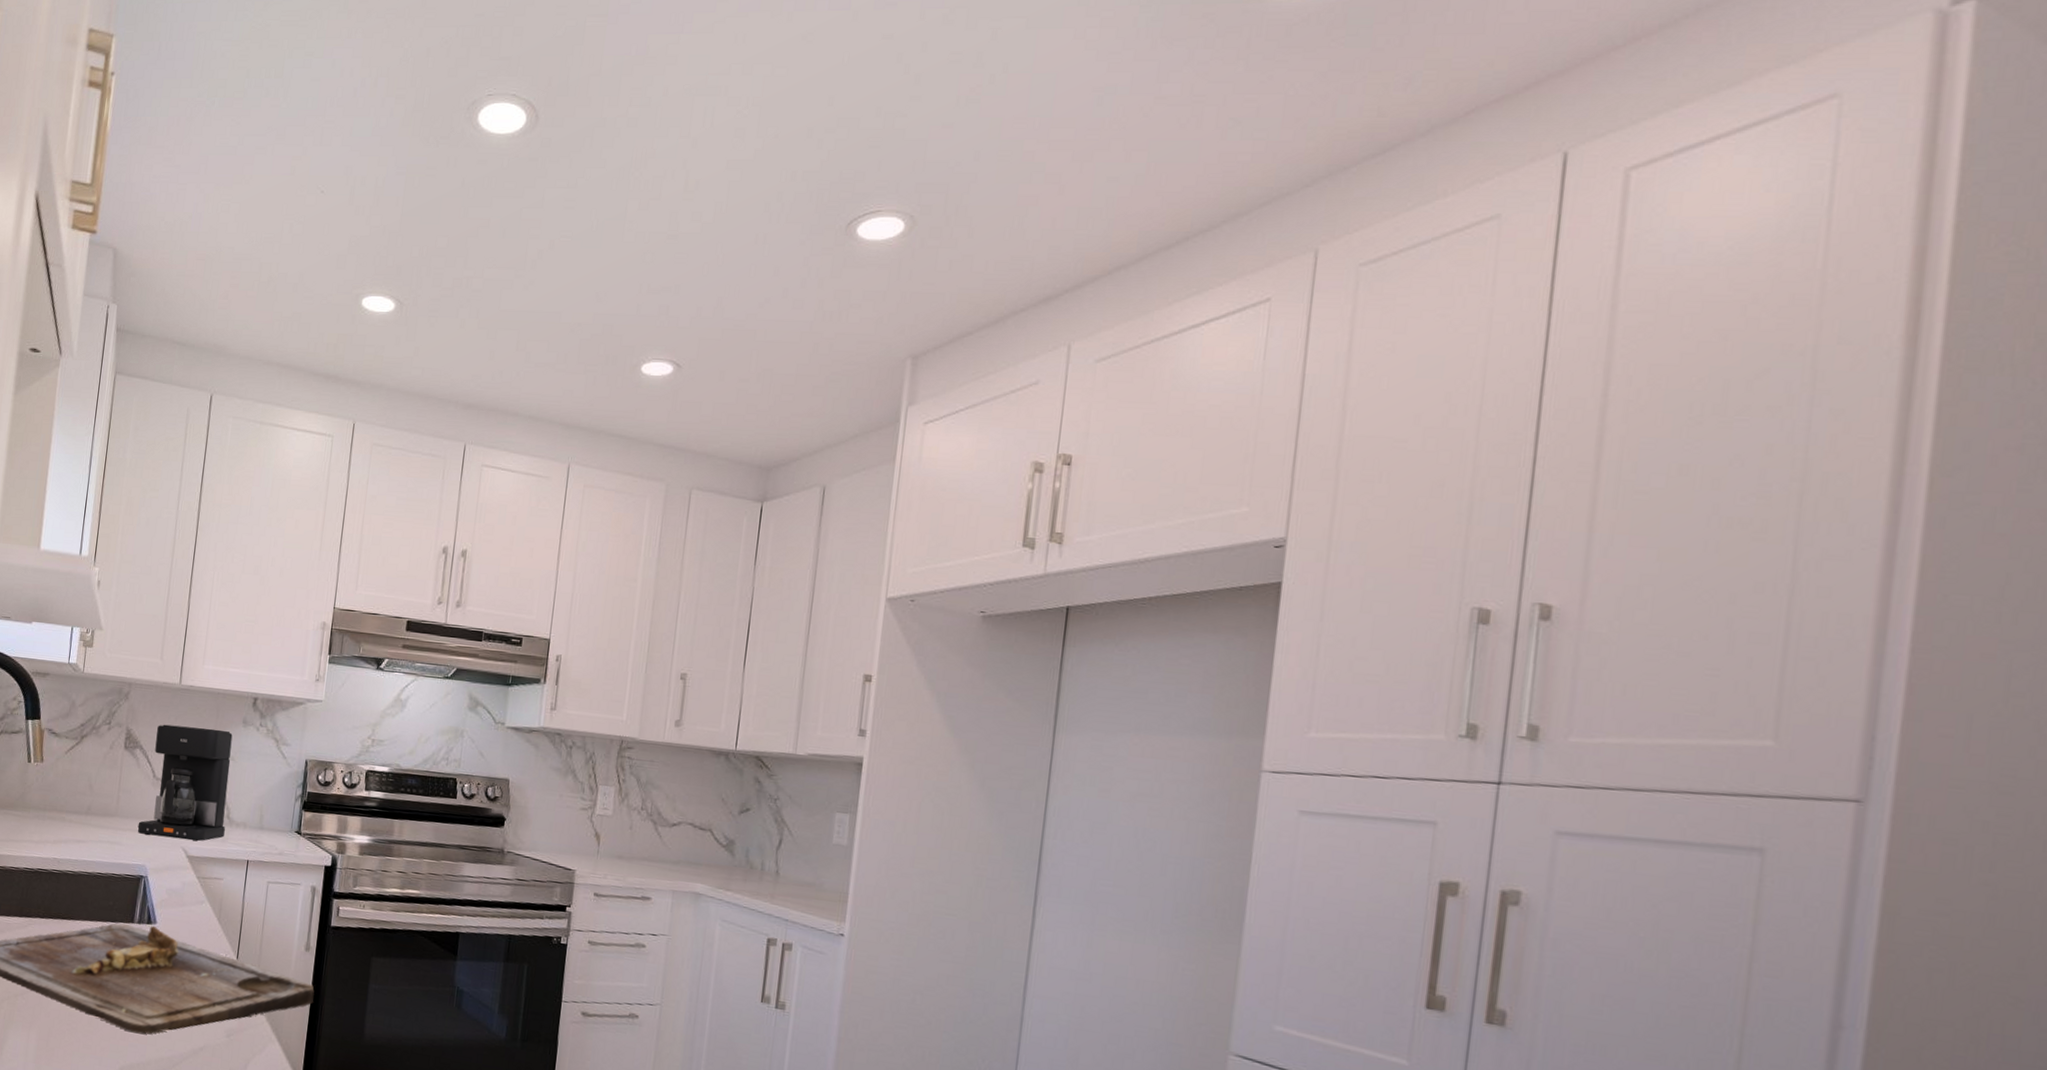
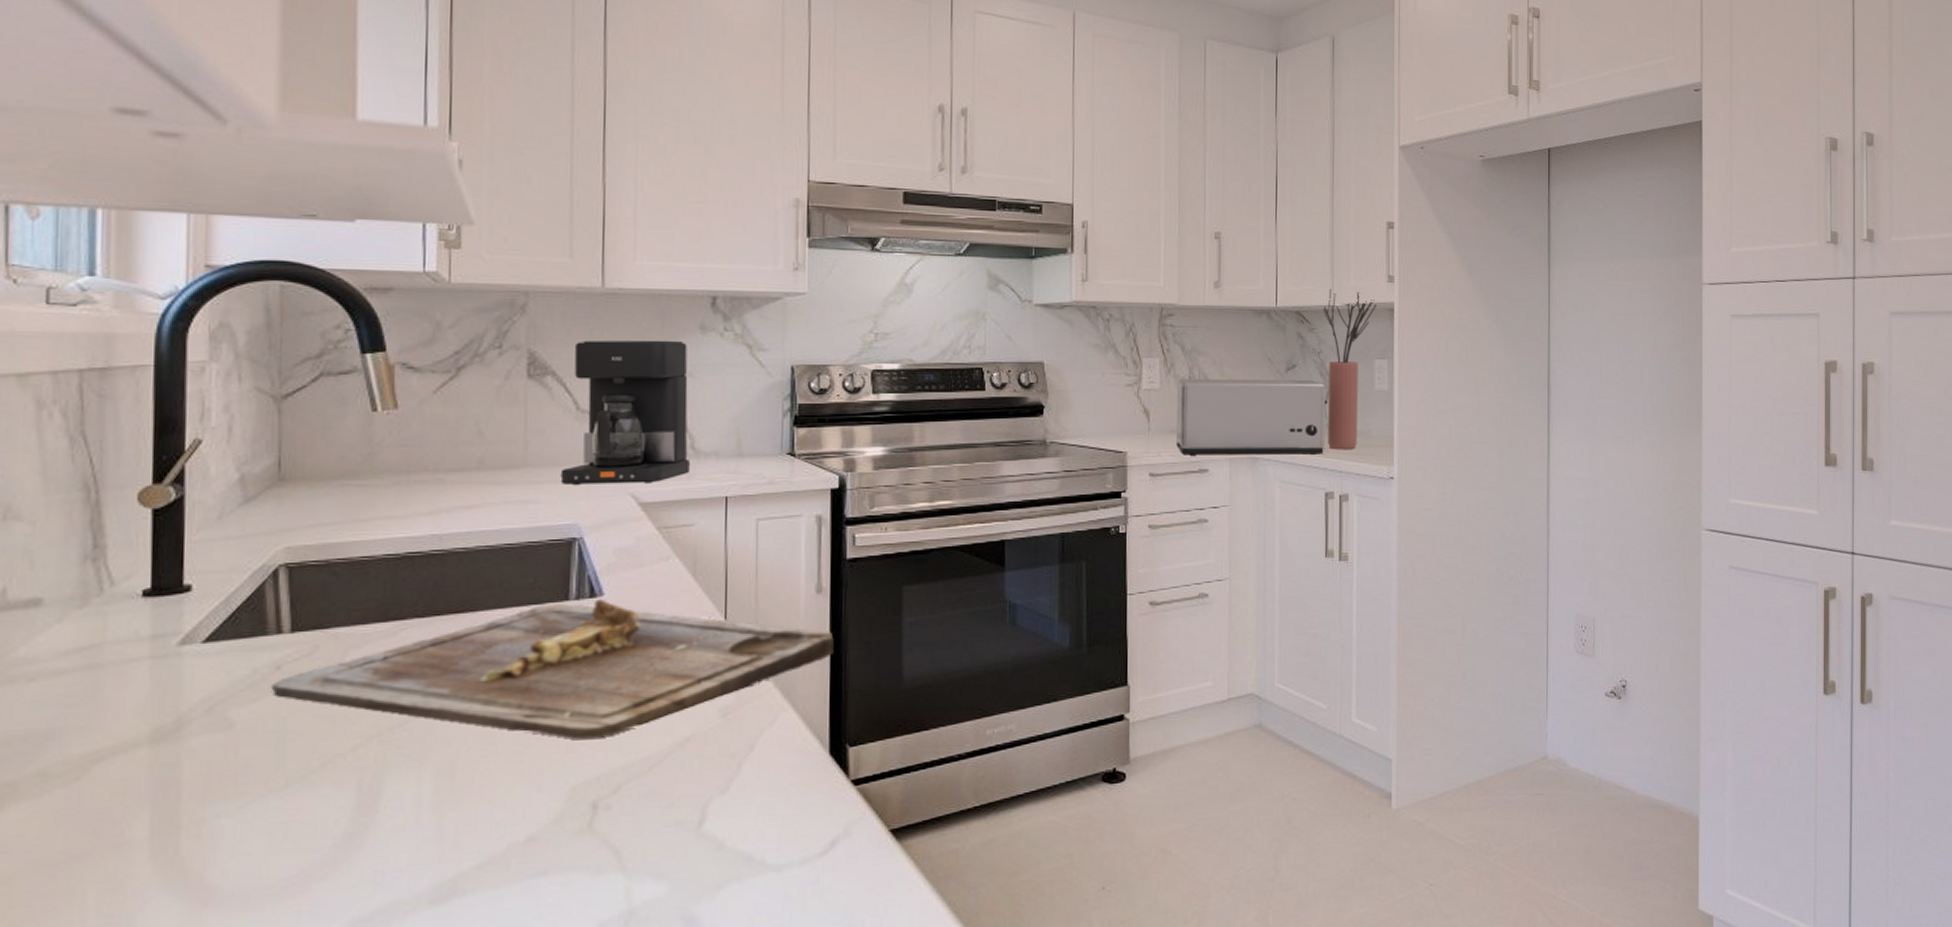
toaster: none [622,809,780,900] -> present [1177,379,1327,455]
vase: none [775,737,844,900] -> present [1323,289,1377,450]

